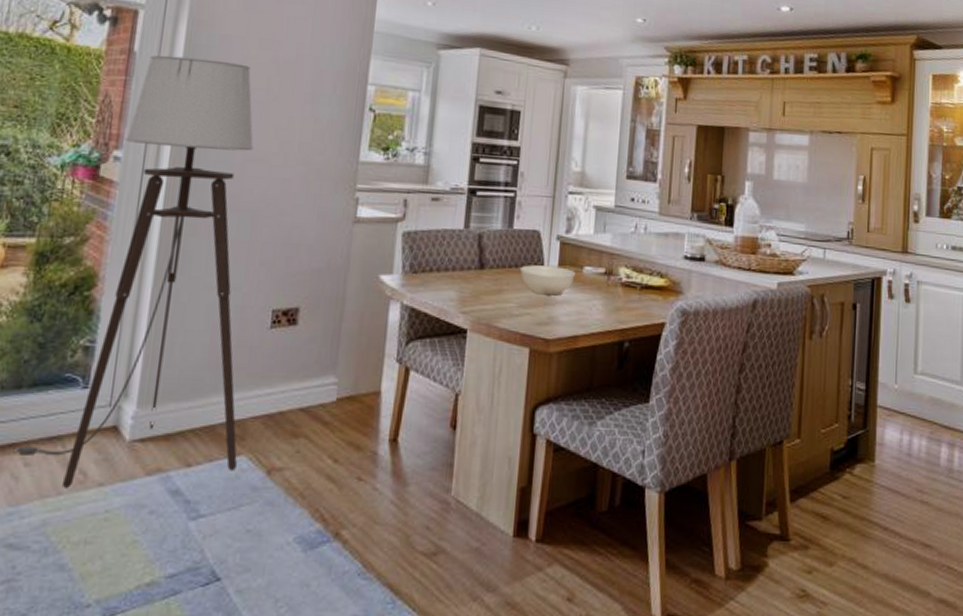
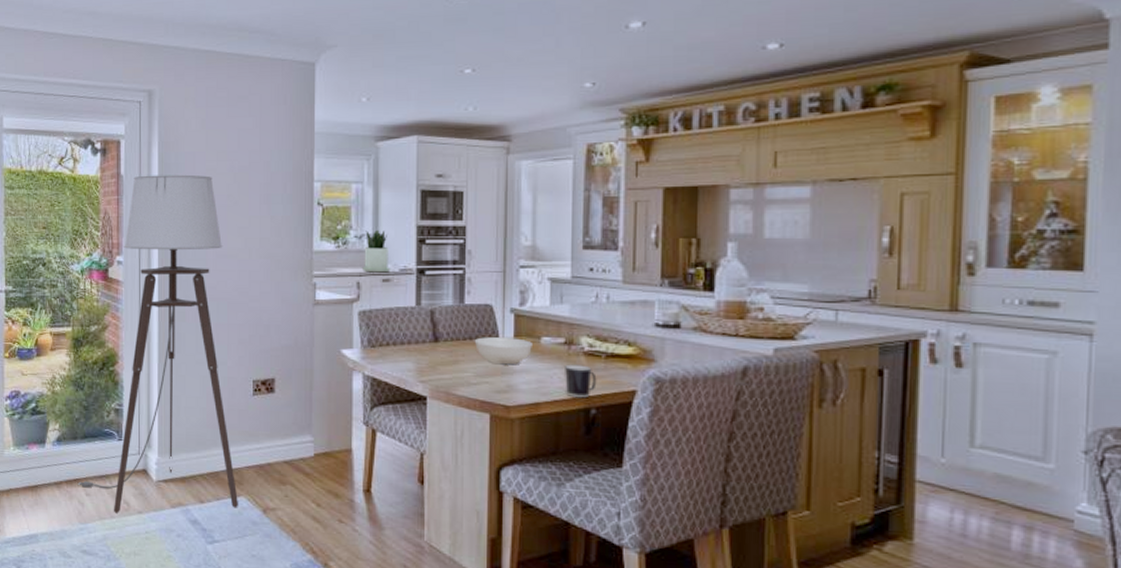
planter: none [411,143,442,191] -> present [362,229,391,273]
mug: none [602,295,632,331] -> present [565,364,597,398]

